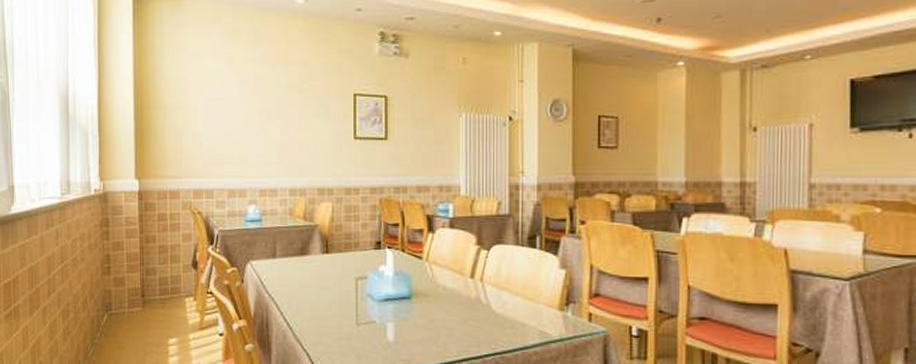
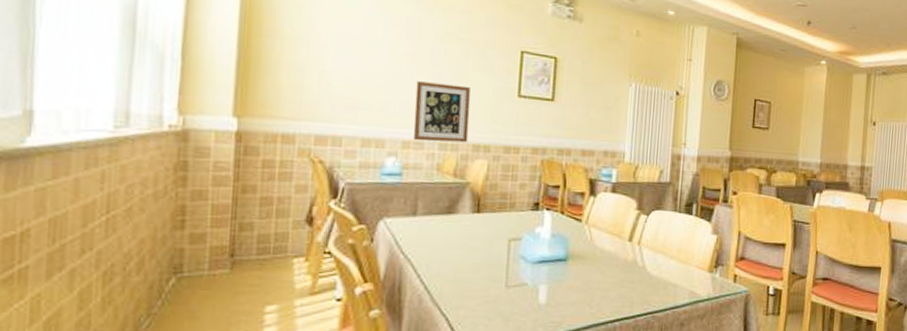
wall art: none [267,133,314,189] -> present [413,81,471,143]

